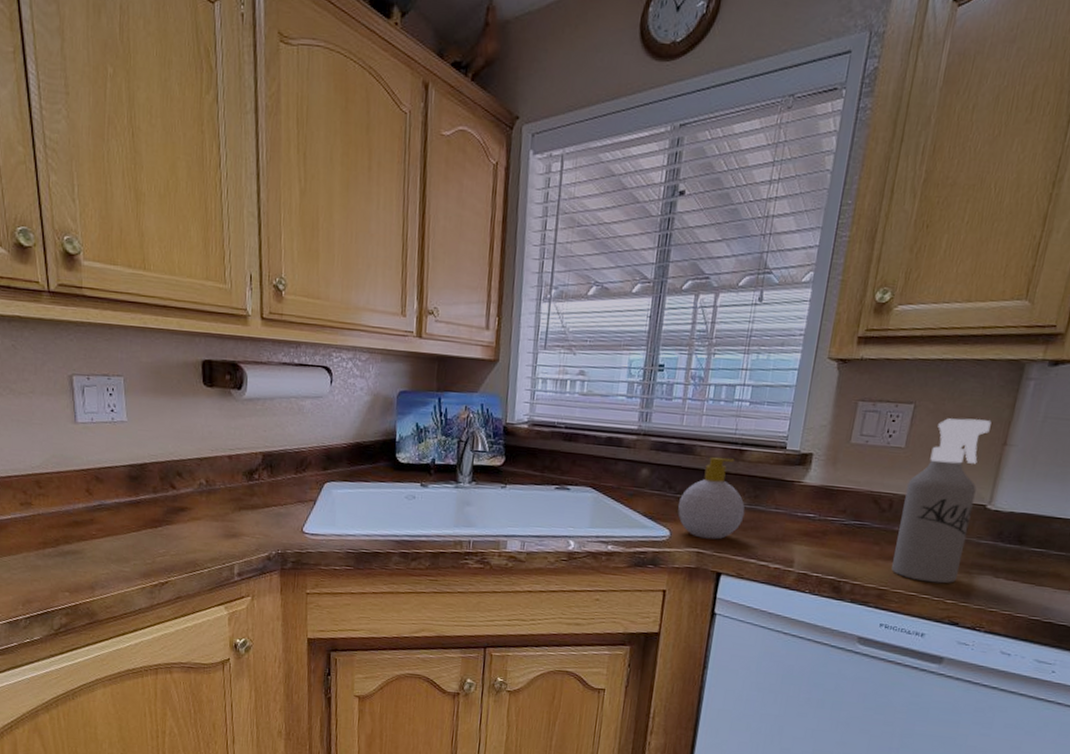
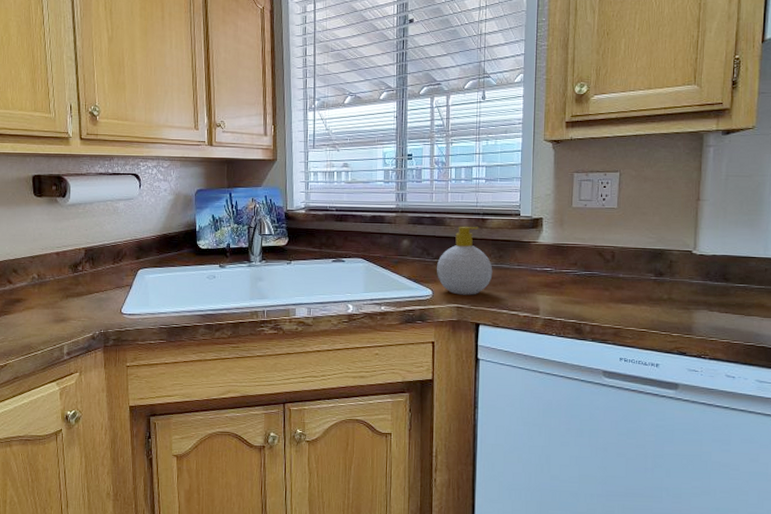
spray bottle: present [891,418,992,584] -> none [622,181,684,320]

